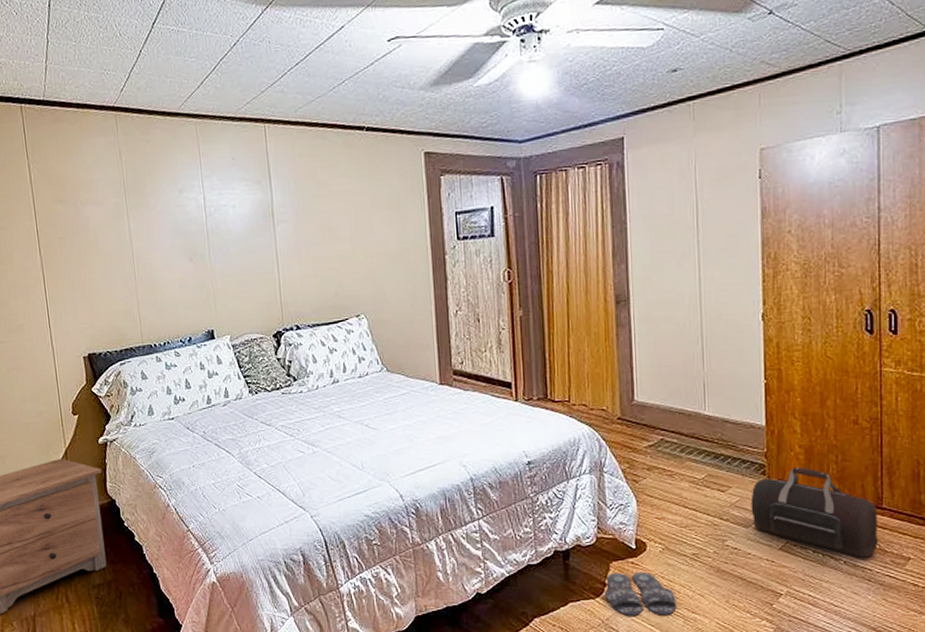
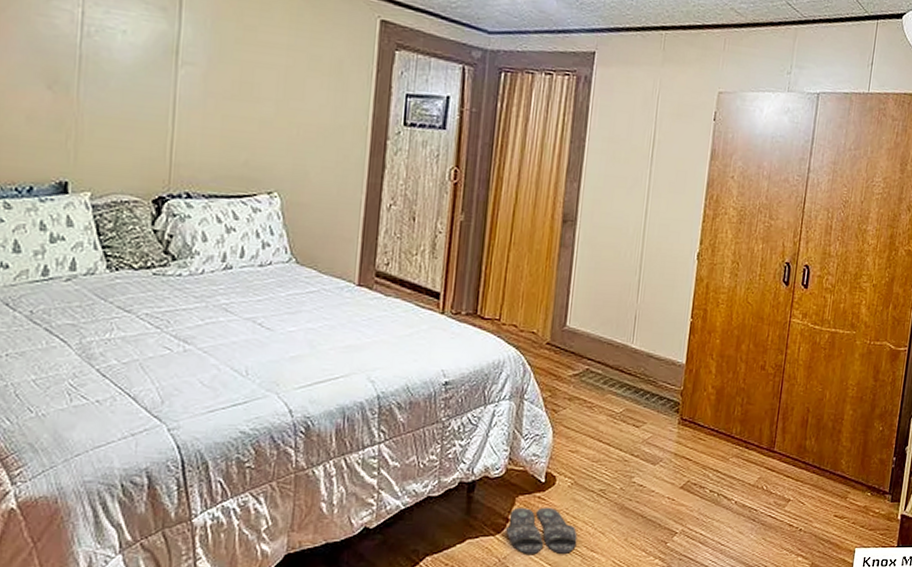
duffel bag: present [751,466,879,558] -> none [660,406,770,498]

